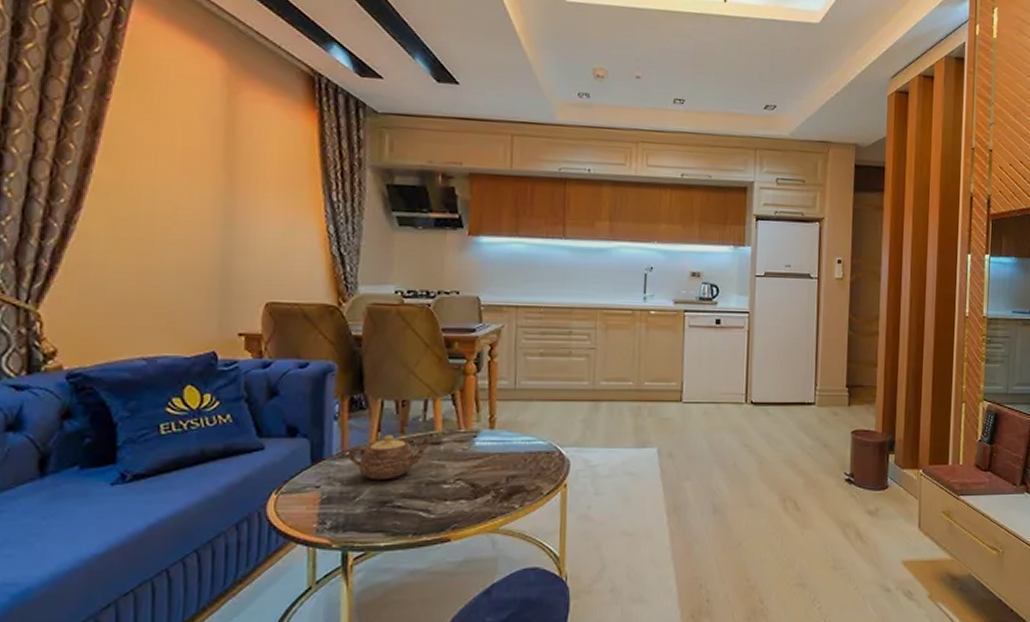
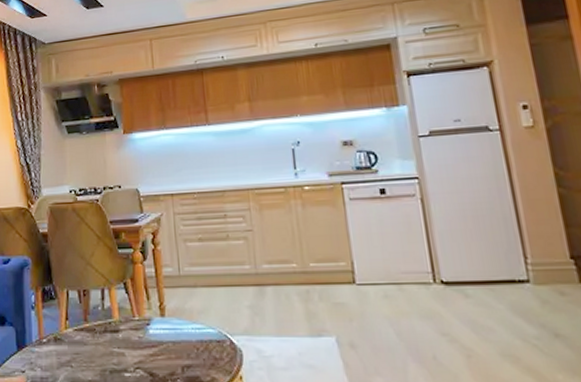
teapot: present [348,435,432,481] -> none [44,323,111,367]

